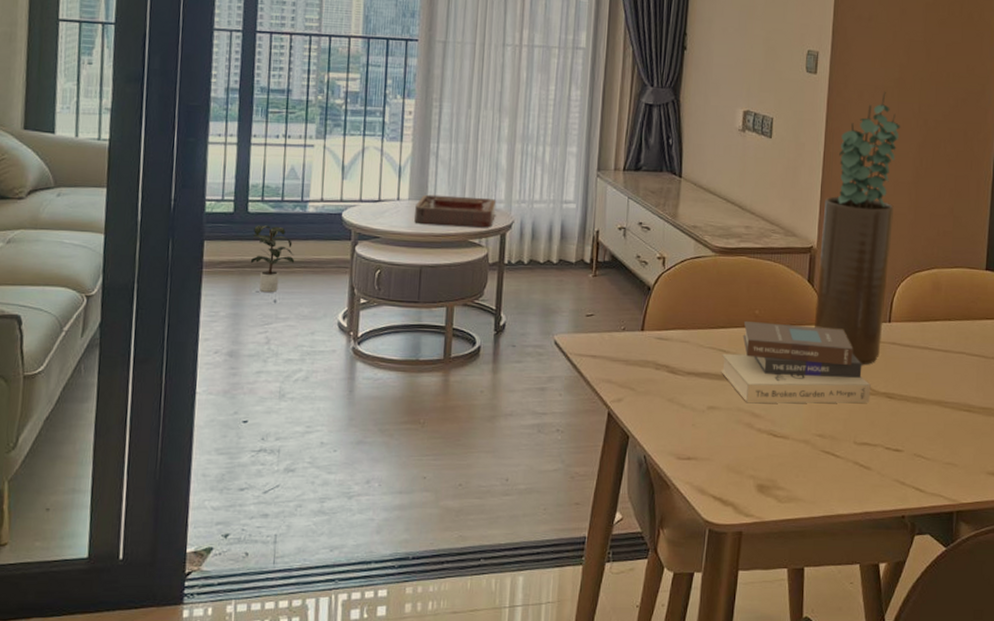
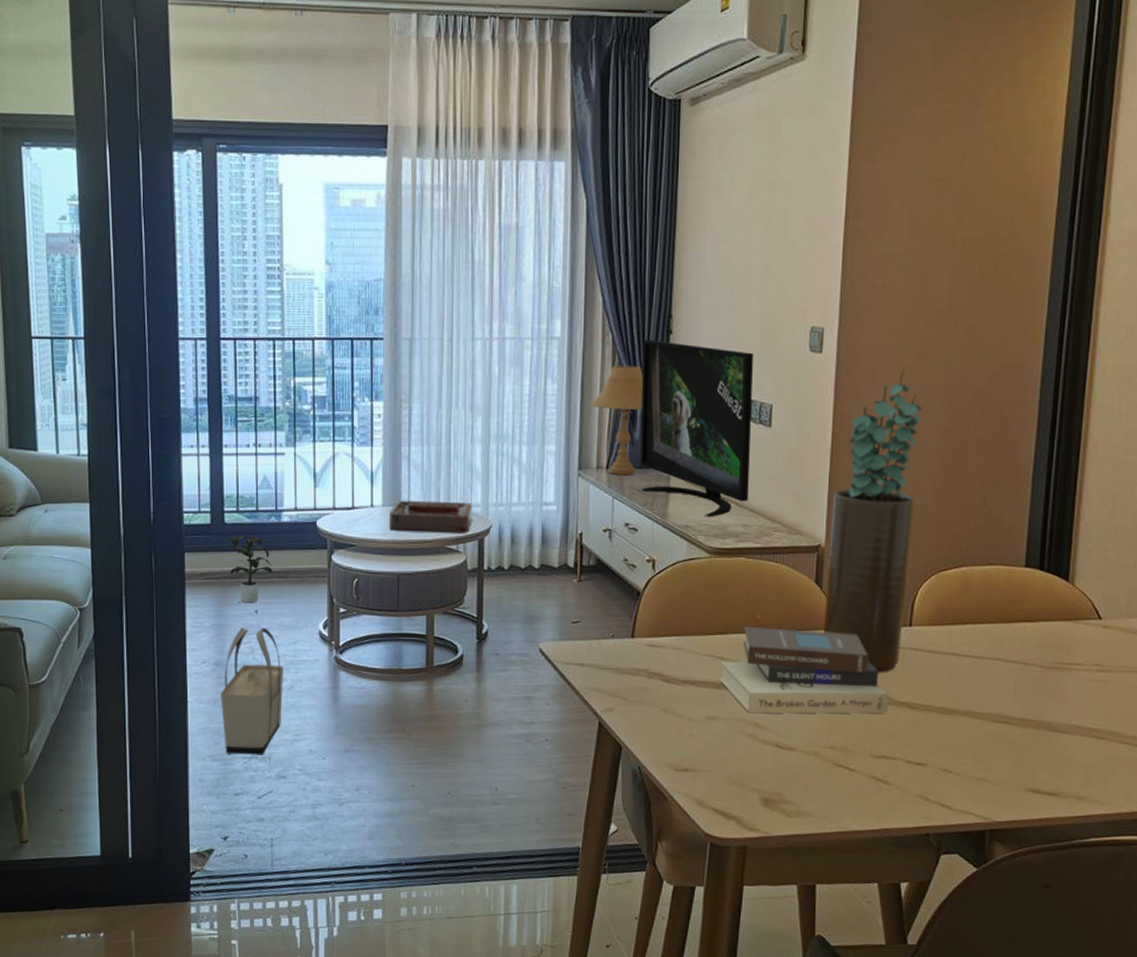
shopping bag: none [231,316,299,448] -> present [220,626,283,755]
lamp: none [609,75,659,178] -> present [589,365,643,475]
television: none [654,54,757,219] -> present [640,339,753,518]

